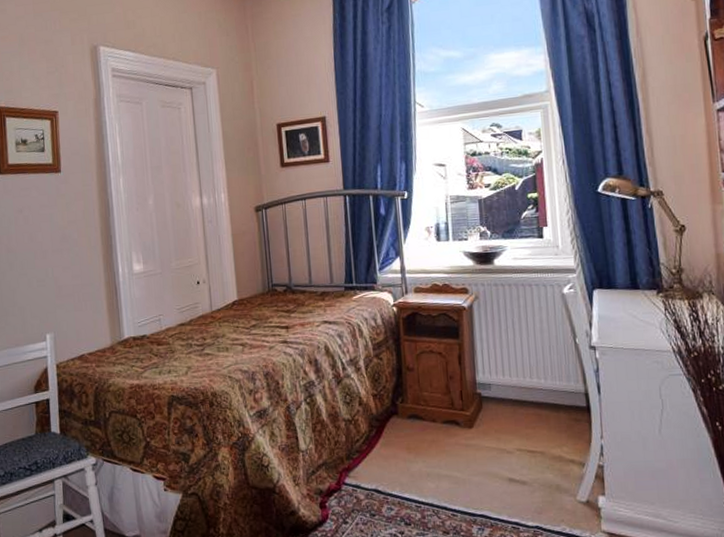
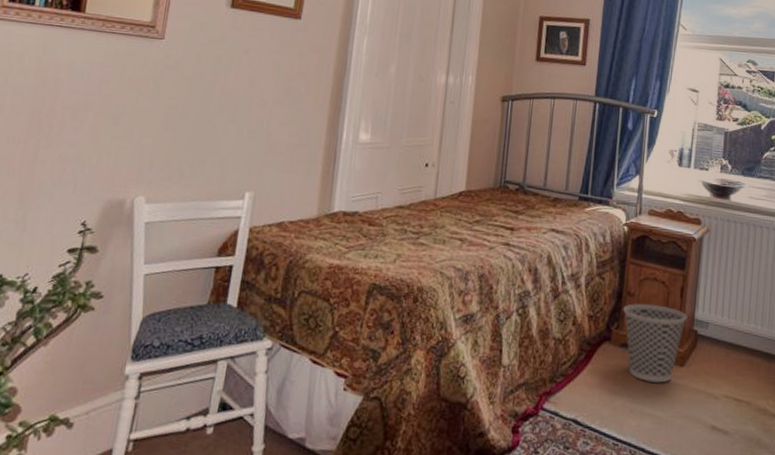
wastebasket: none [405,375,469,447] -> present [623,303,687,383]

